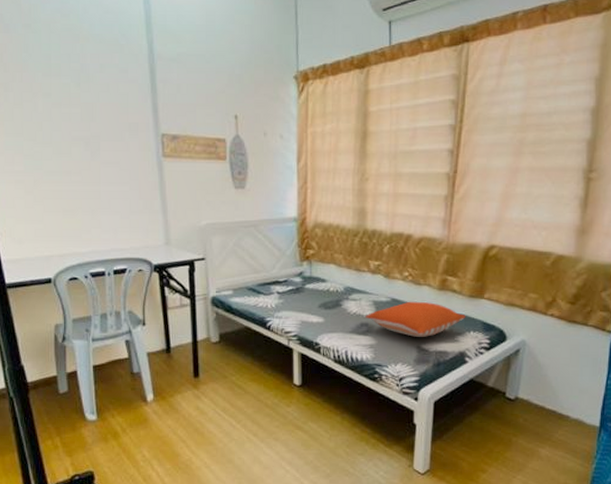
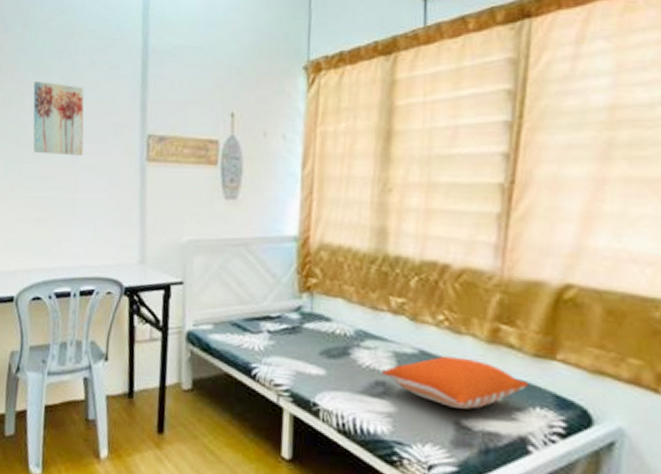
wall art: none [44,81,103,153] -> present [33,80,84,156]

